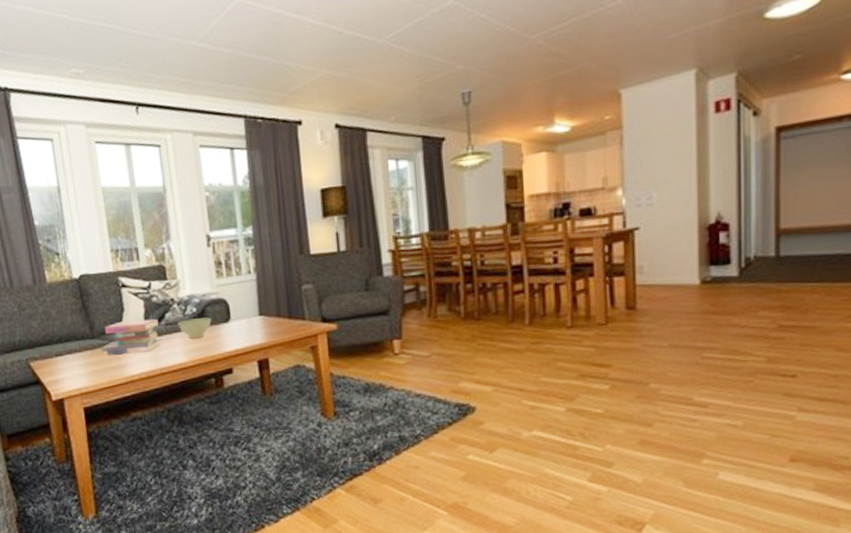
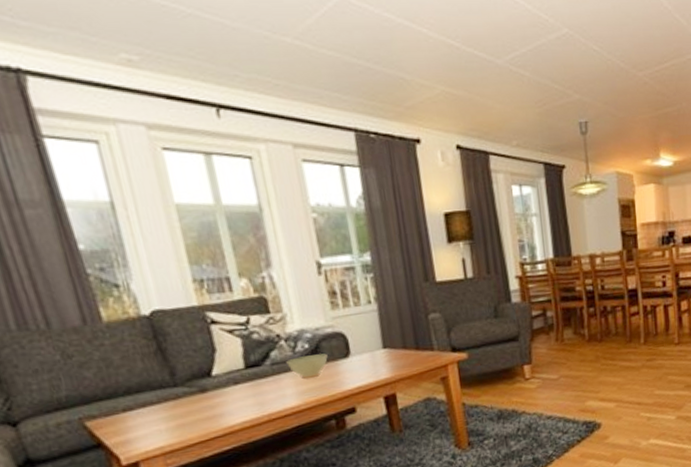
books: present [101,318,162,355] -> none [187,358,268,405]

